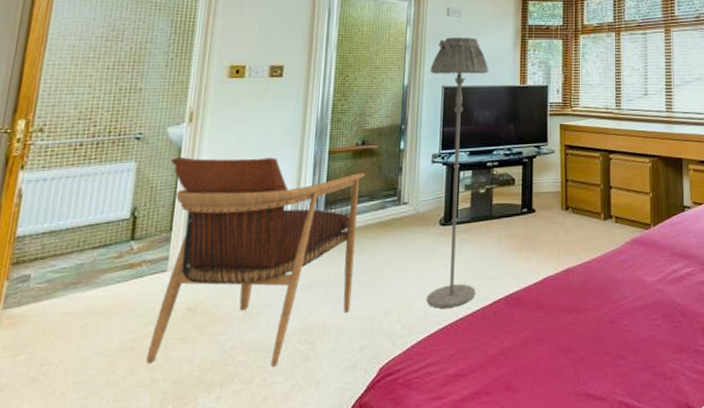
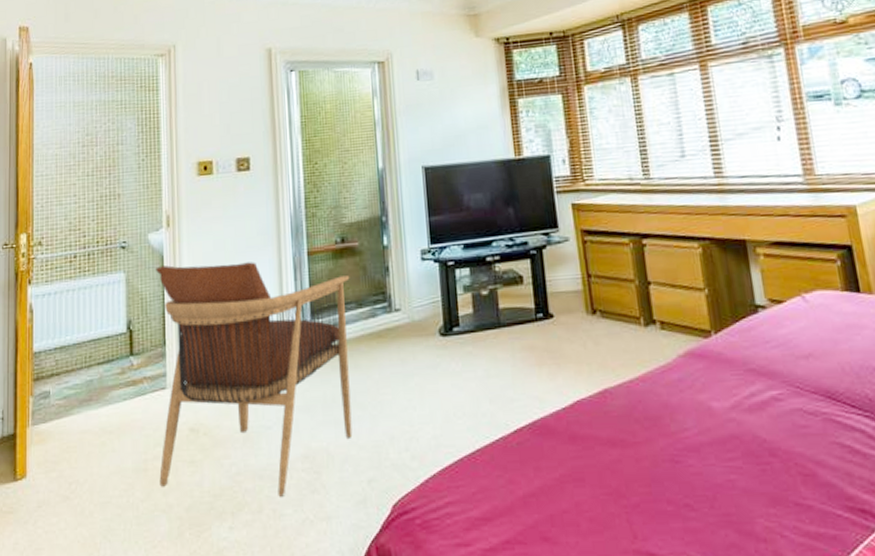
floor lamp: present [427,37,489,309] -> none [405,103,492,437]

